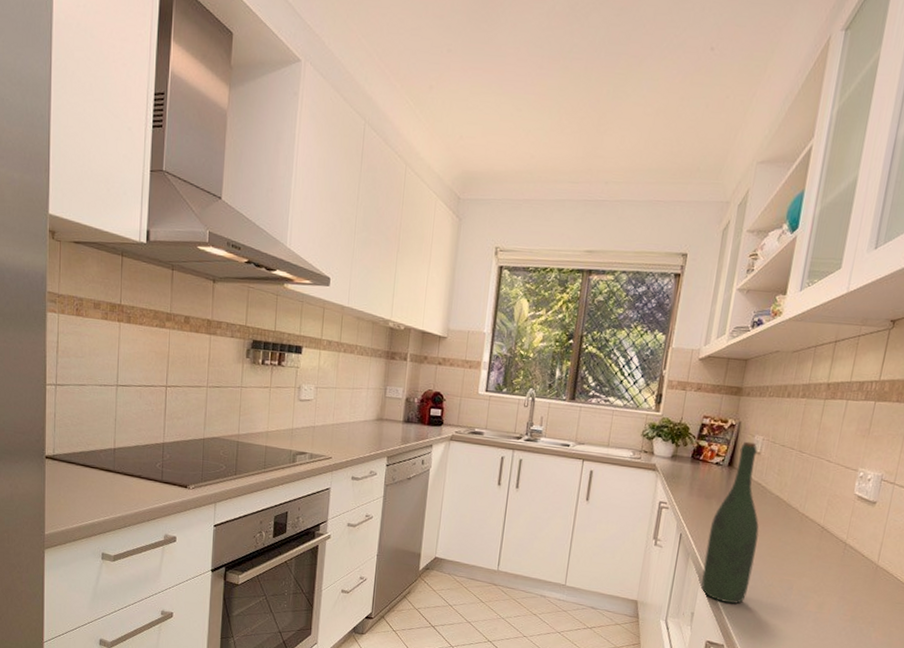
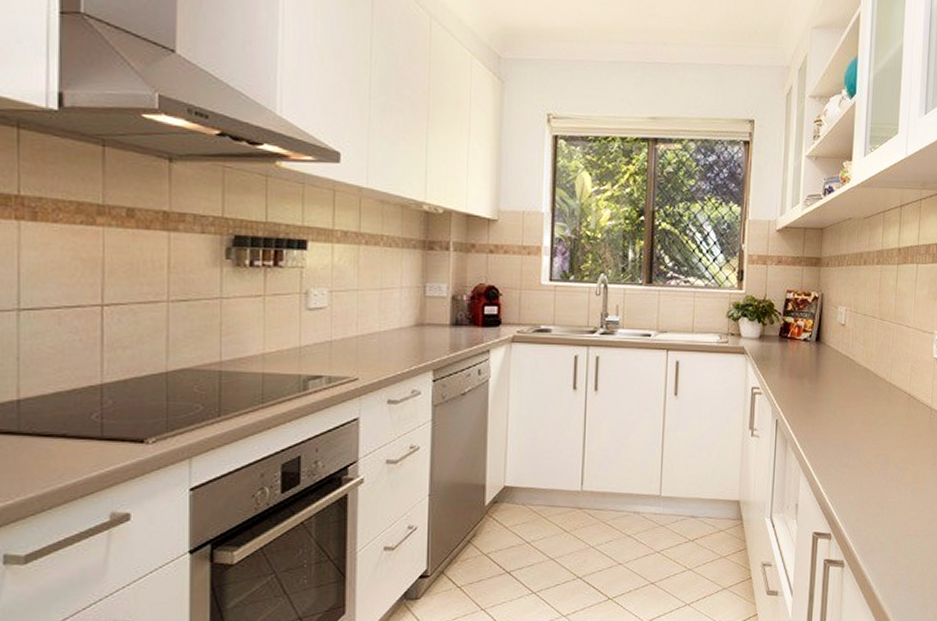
bottle: present [701,441,759,604] -> none [802,313,852,487]

